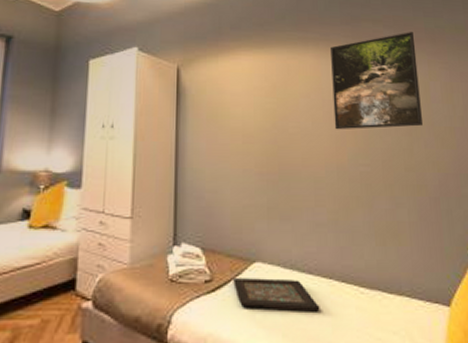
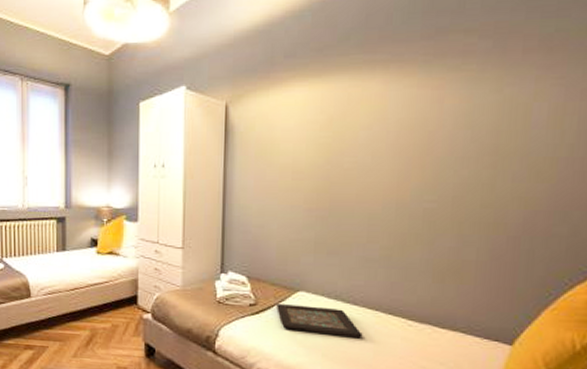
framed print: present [331,32,423,130] -> none [398,41,522,164]

